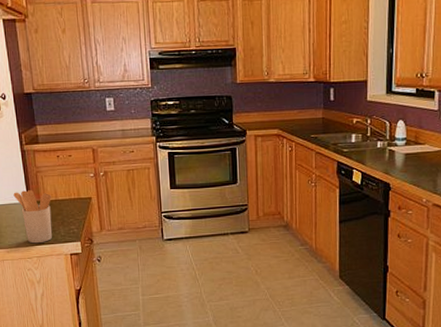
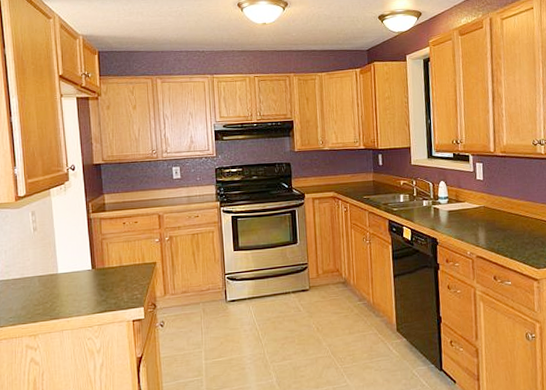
utensil holder: present [13,190,52,244] -> none [77,257,117,312]

